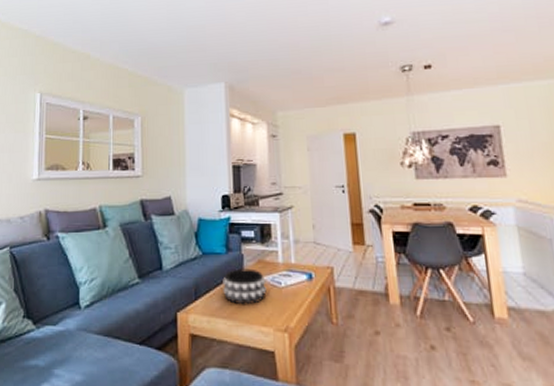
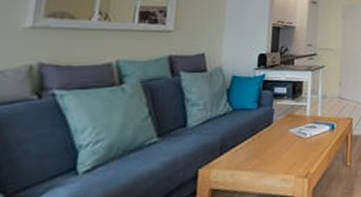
decorative bowl: present [223,268,267,305] -> none [250,122,293,157]

